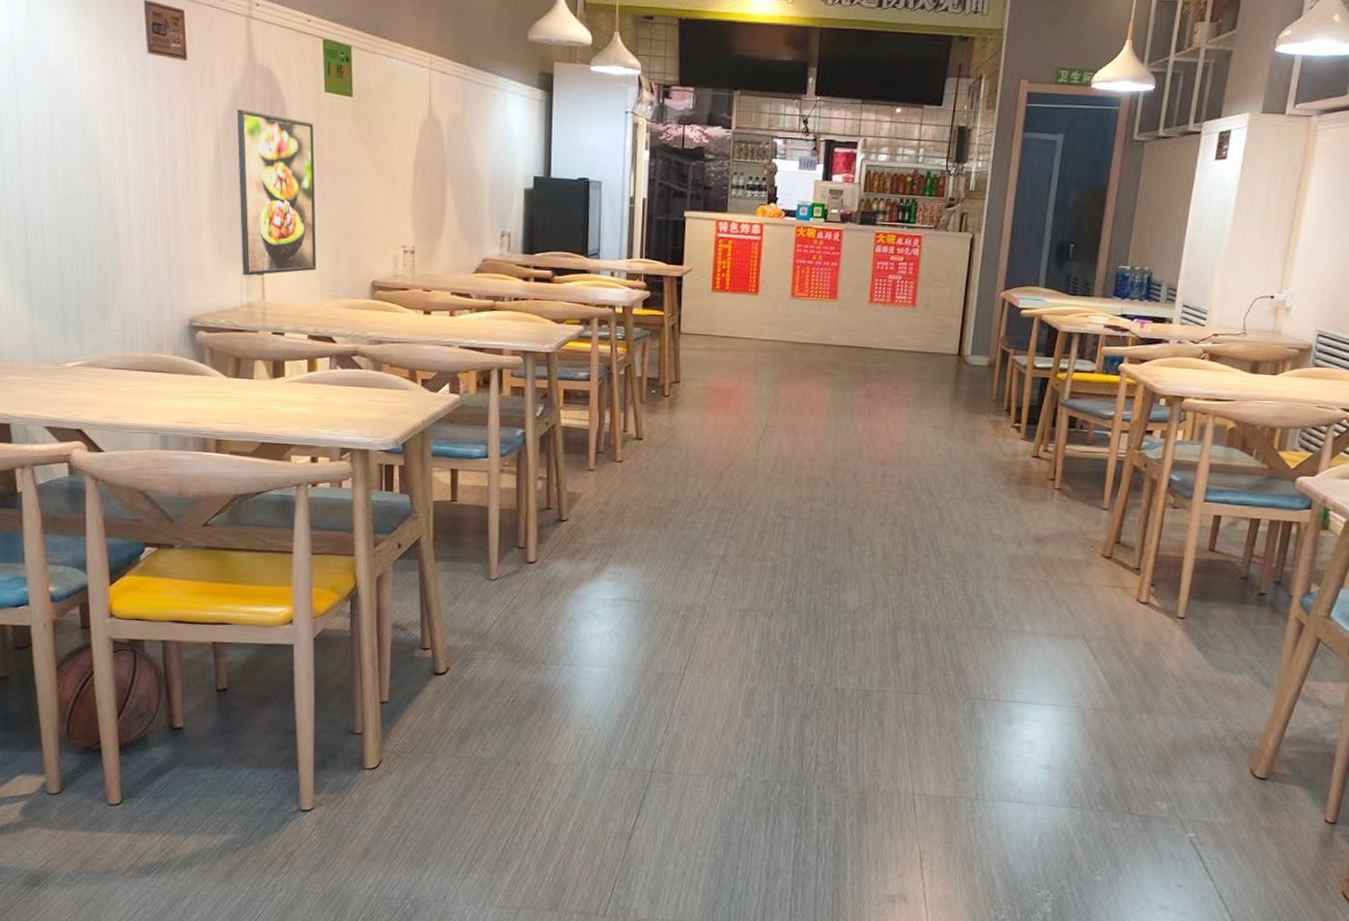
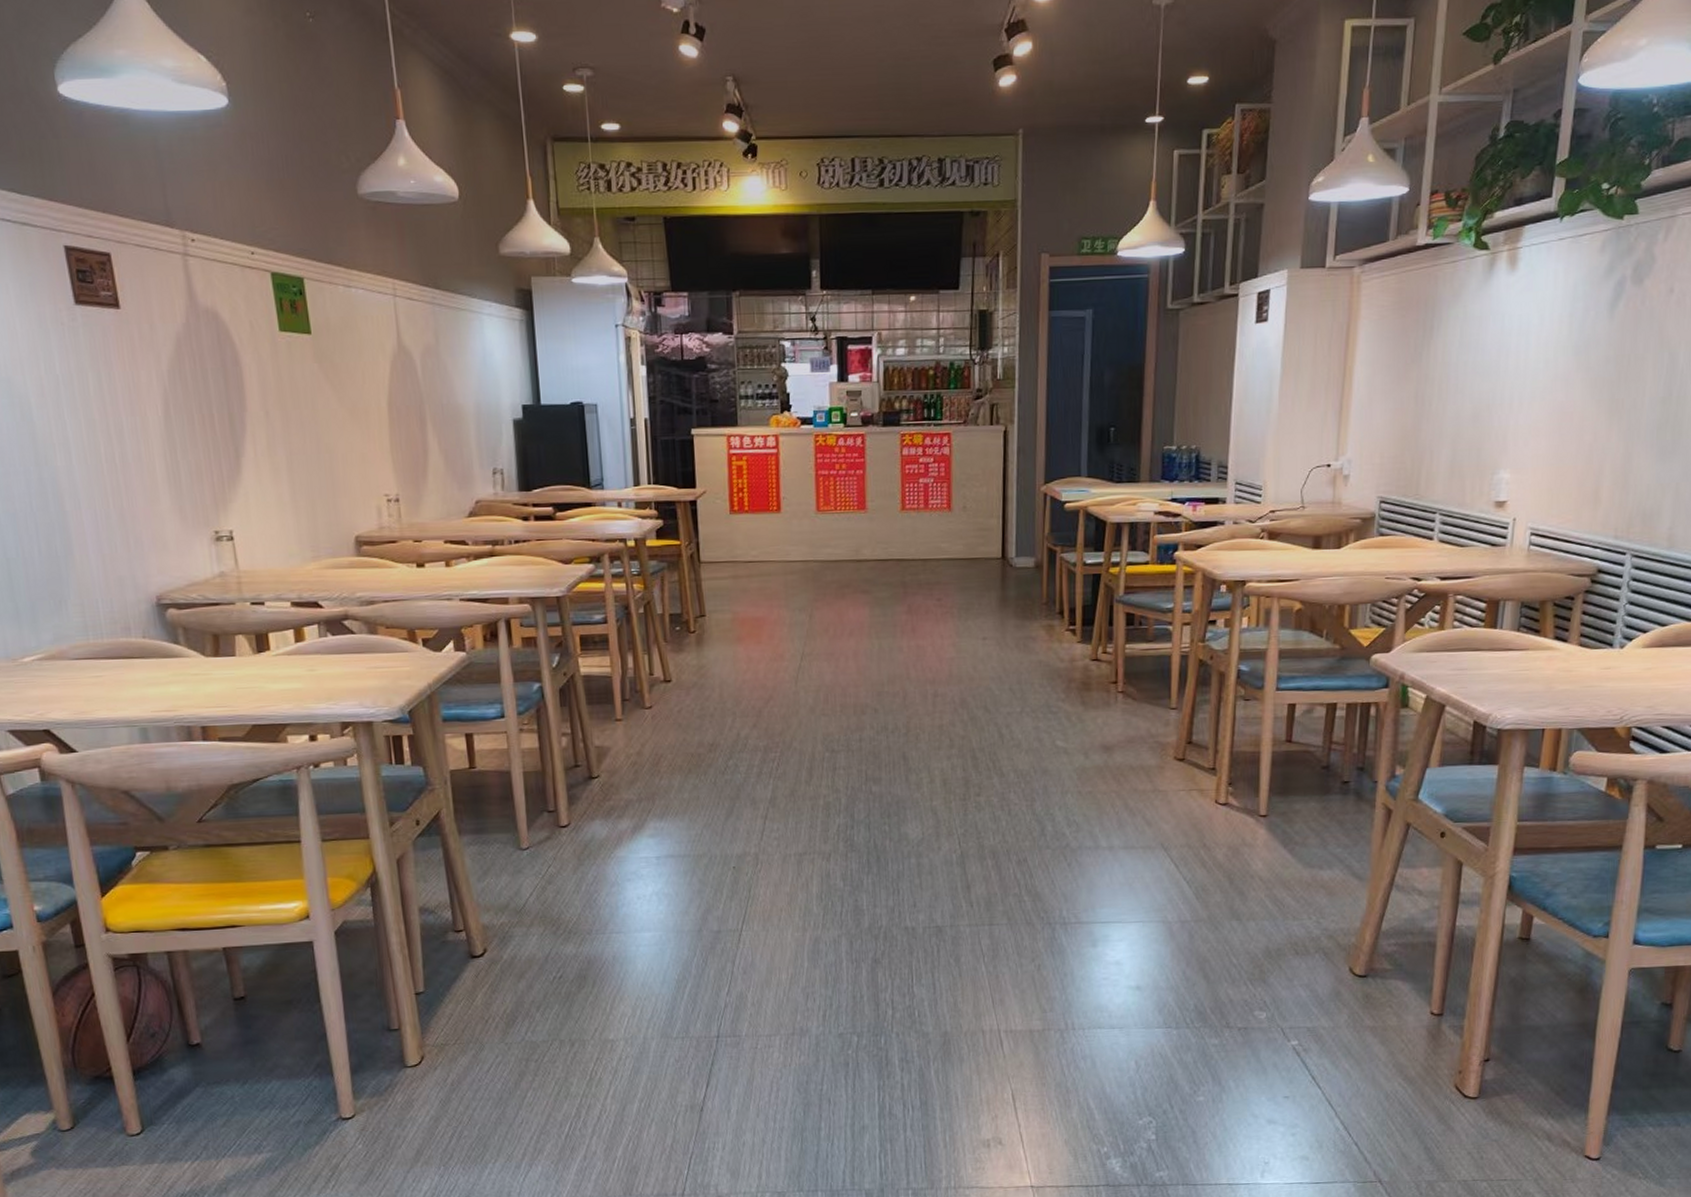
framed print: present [237,109,317,276] -> none [183,358,293,543]

